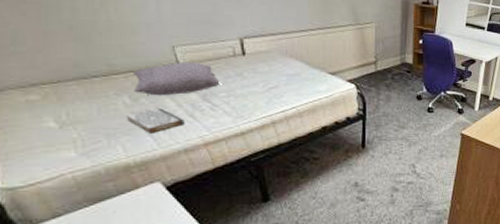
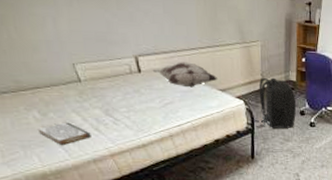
pillow: present [133,62,220,96] -> none [39,79,120,111]
decorative pillow: none [257,44,329,71] -> present [152,62,218,88]
backpack: none [366,60,413,114] -> present [254,77,297,128]

